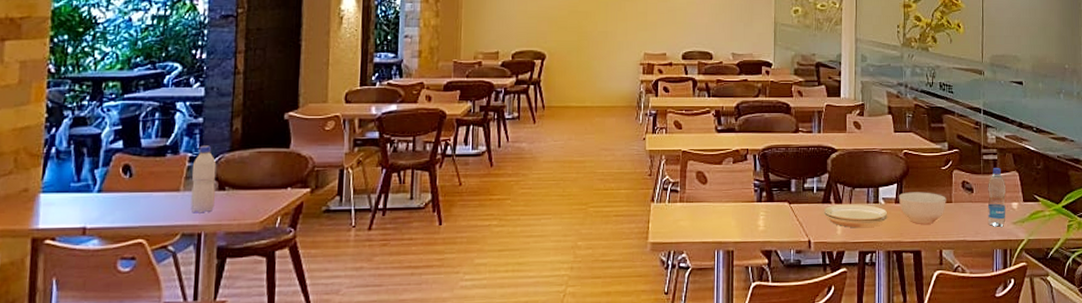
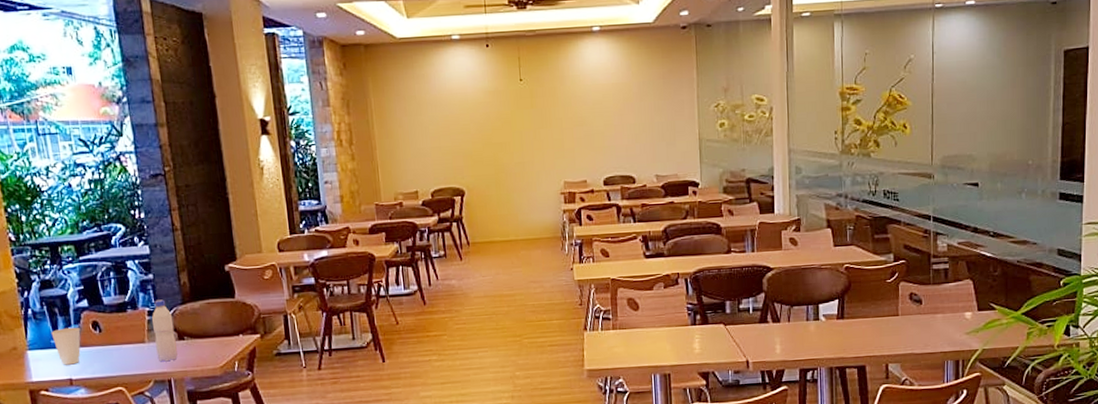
cup: none [73,170,108,212] -> present [51,327,81,365]
plate: present [823,204,888,228] -> none [761,322,829,346]
bowl: present [898,192,946,224] -> none [840,306,892,339]
bottle: present [987,168,1006,227] -> none [937,277,958,338]

